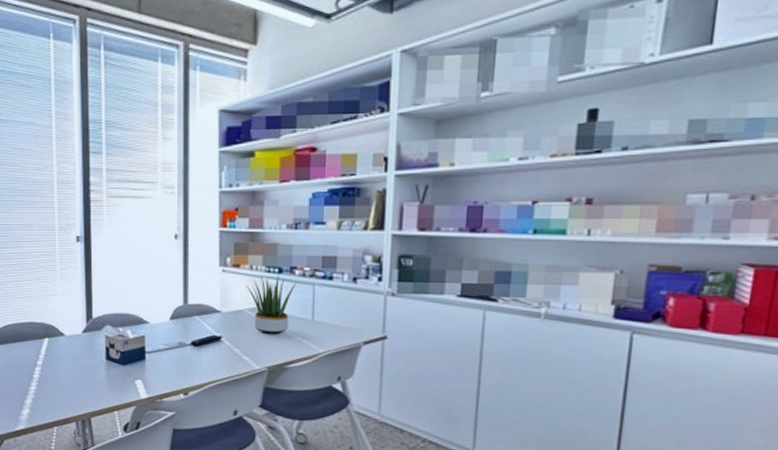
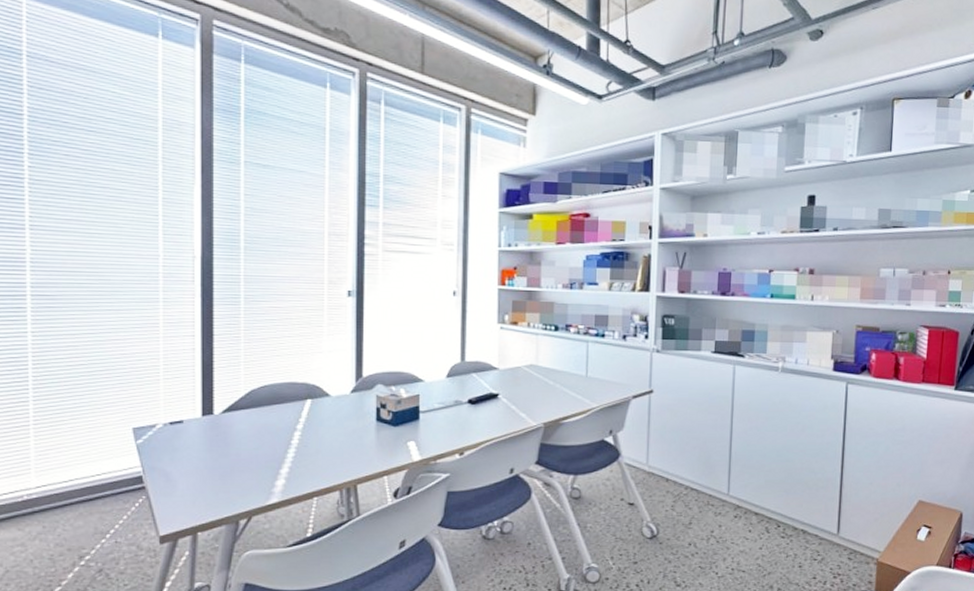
potted plant: present [246,275,297,335] -> none [523,332,572,391]

